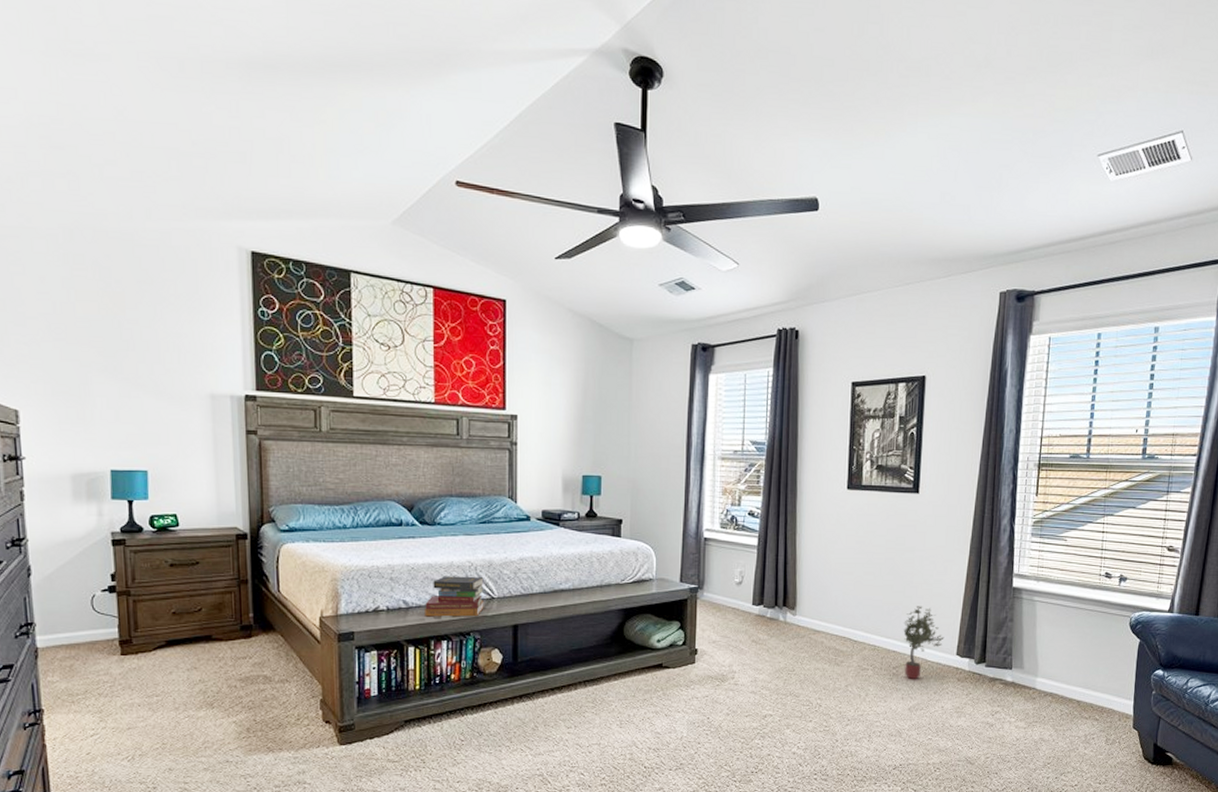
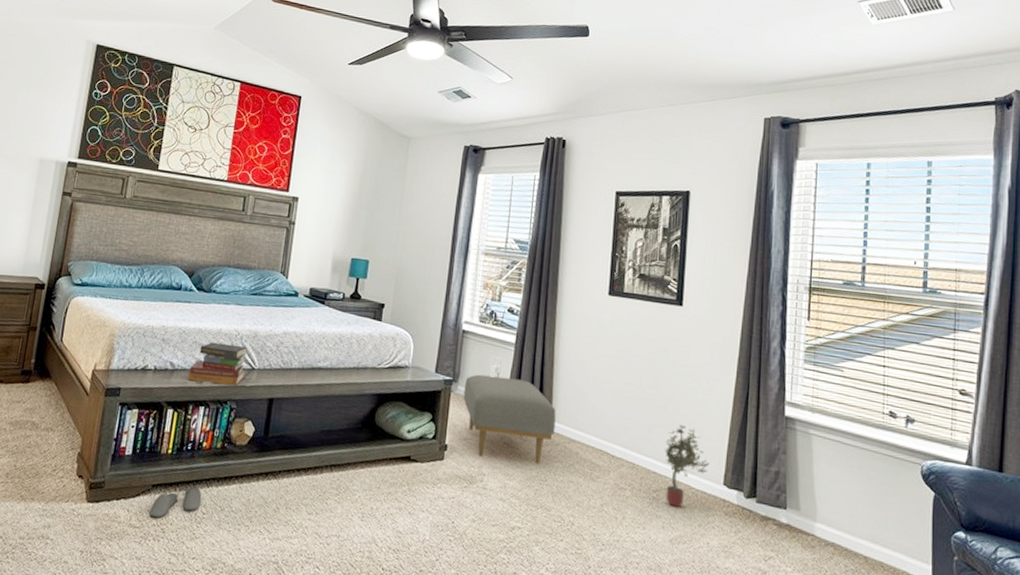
slippers: none [407,717,458,750] -> present [149,486,202,517]
ottoman: none [710,579,801,657] -> present [463,374,556,465]

